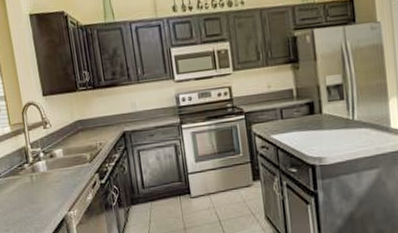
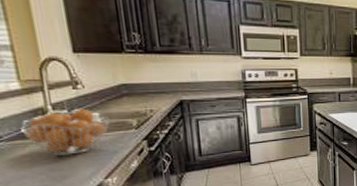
fruit basket: none [11,146,70,190] -> present [20,109,110,156]

